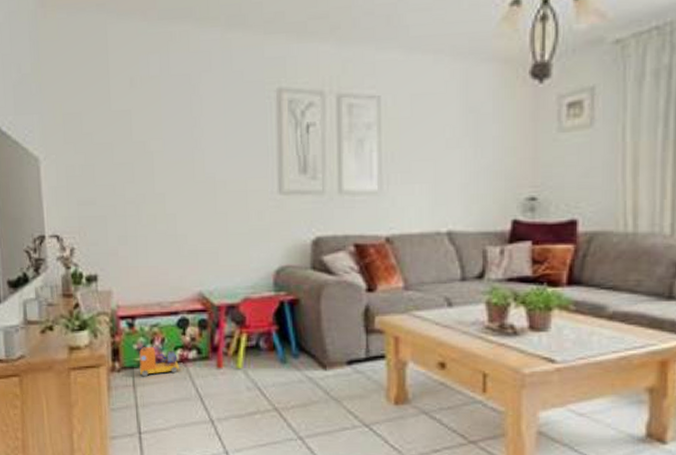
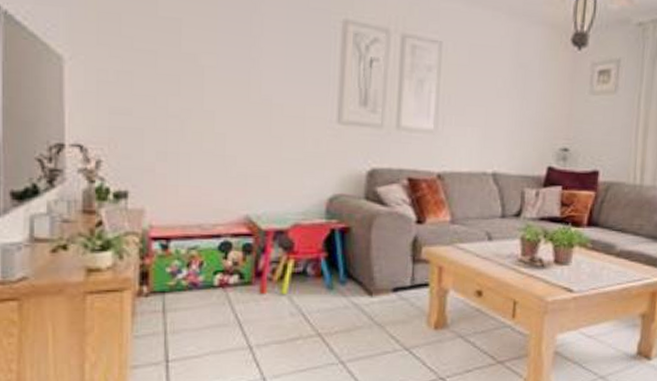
toy truck: present [139,346,179,377] -> none [171,269,218,302]

